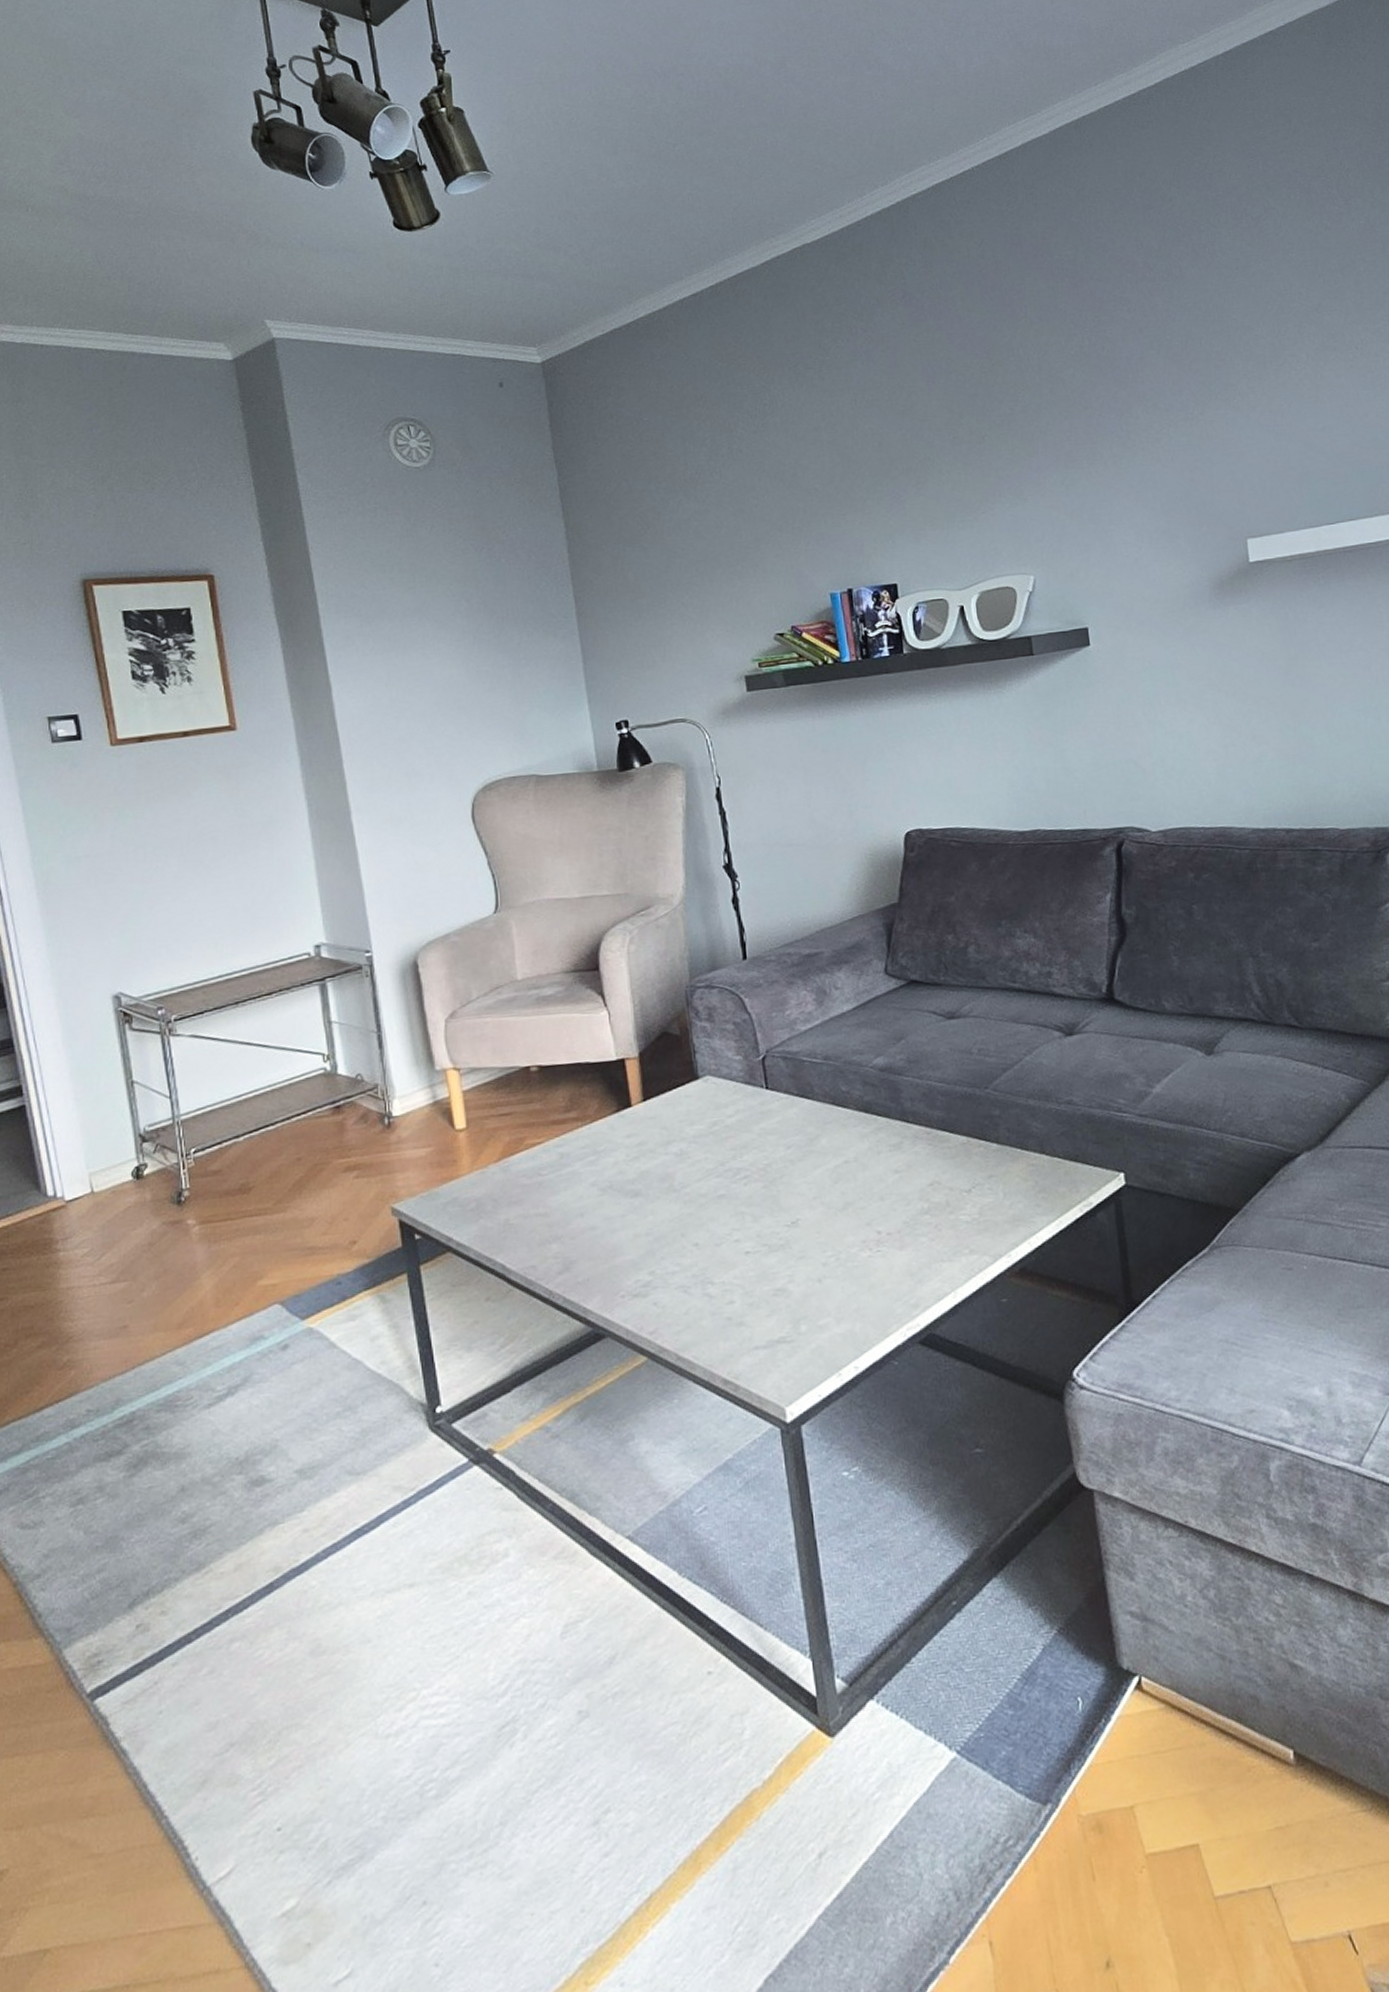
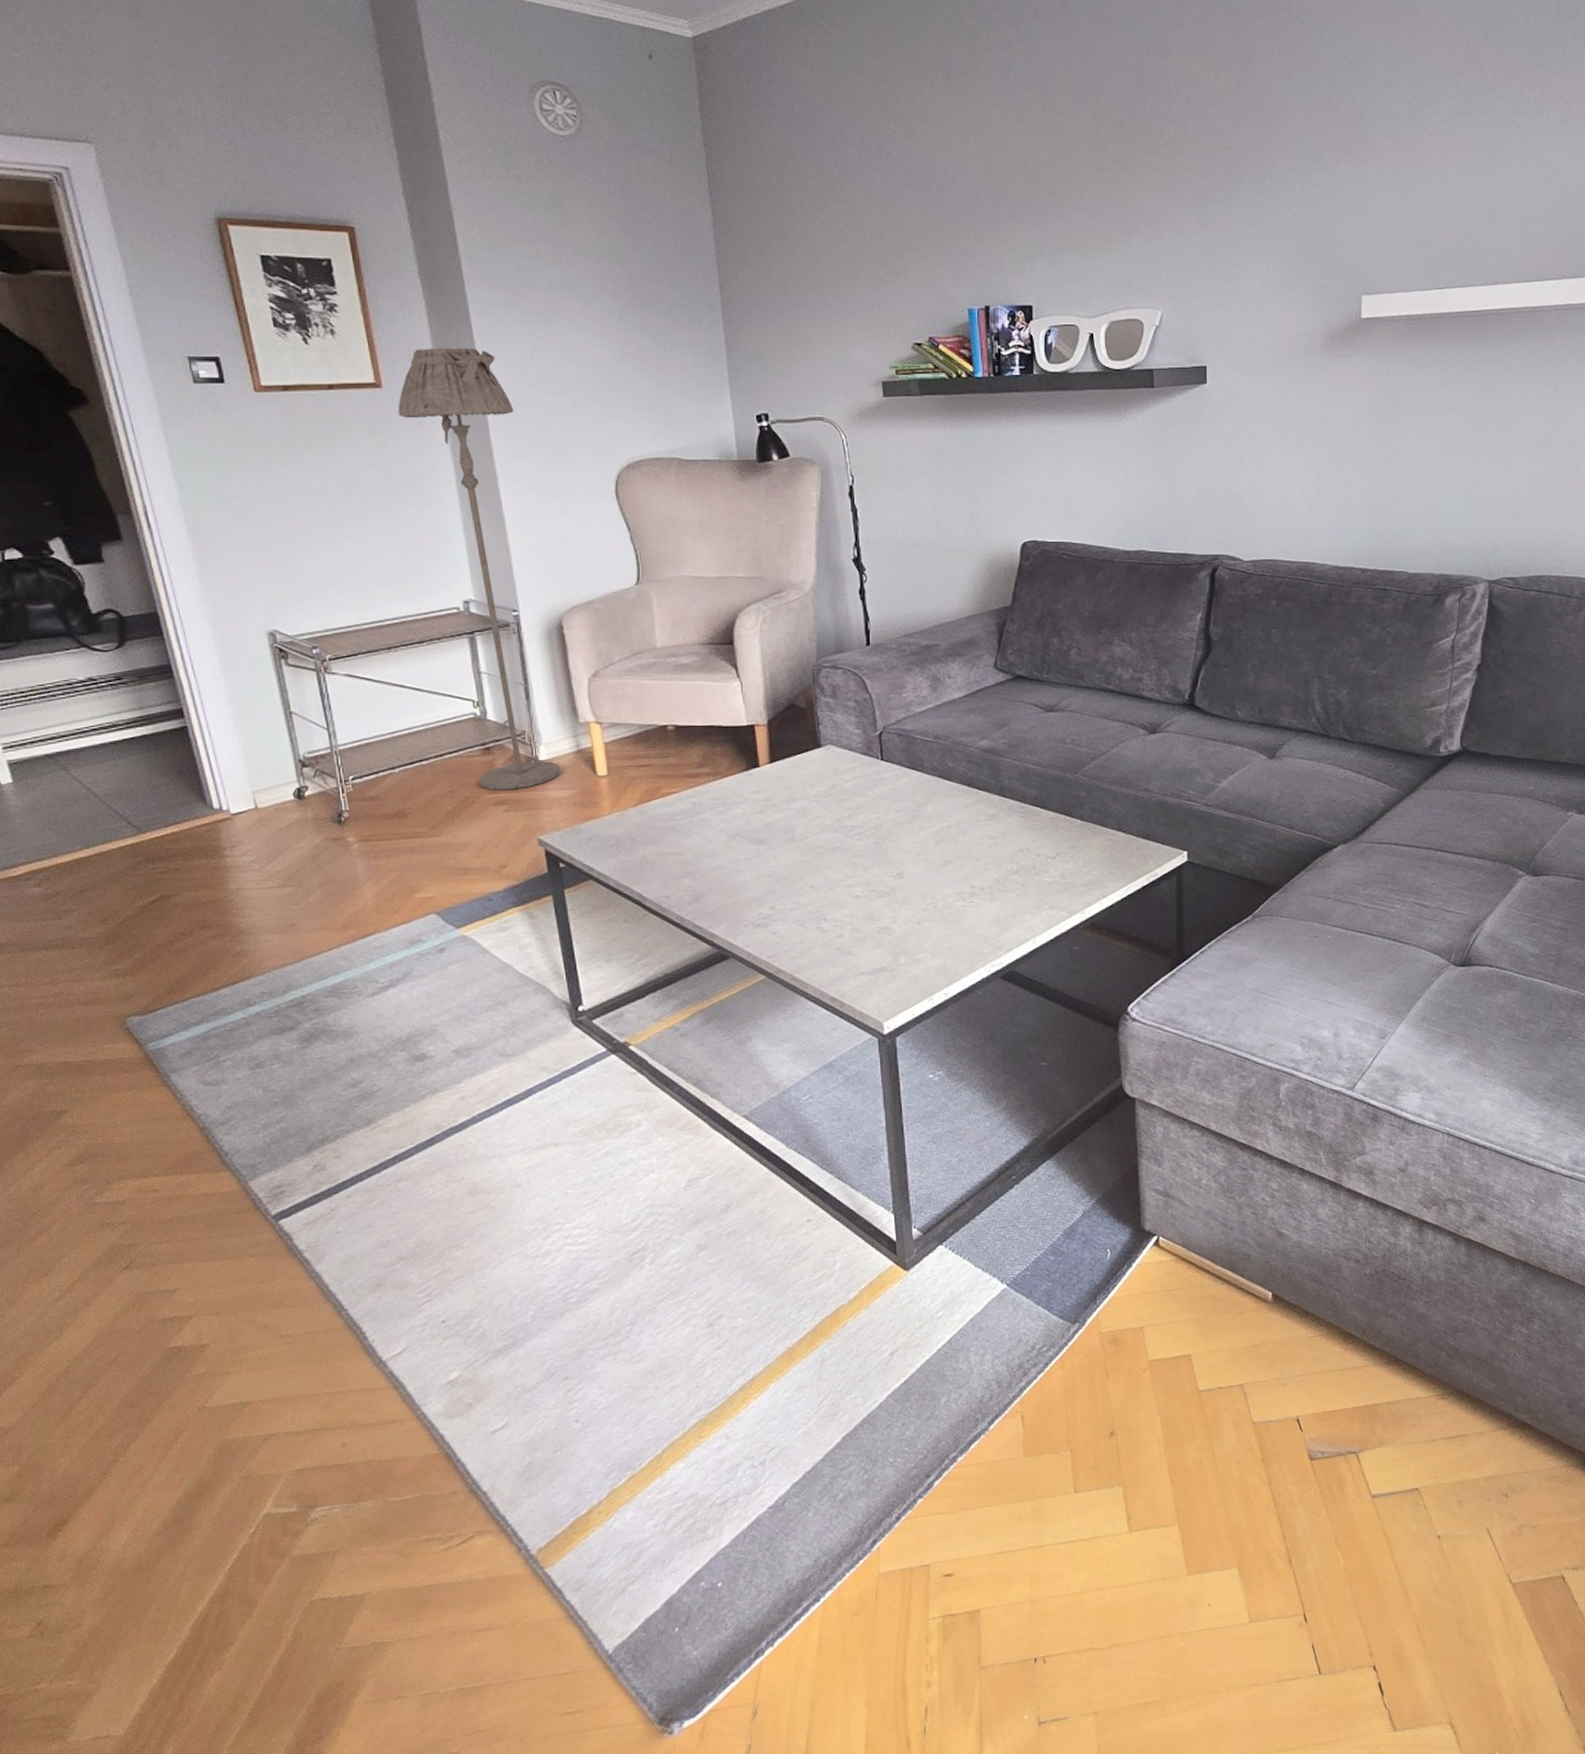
floor lamp: none [252,682,416,1155] -> present [398,348,561,791]

